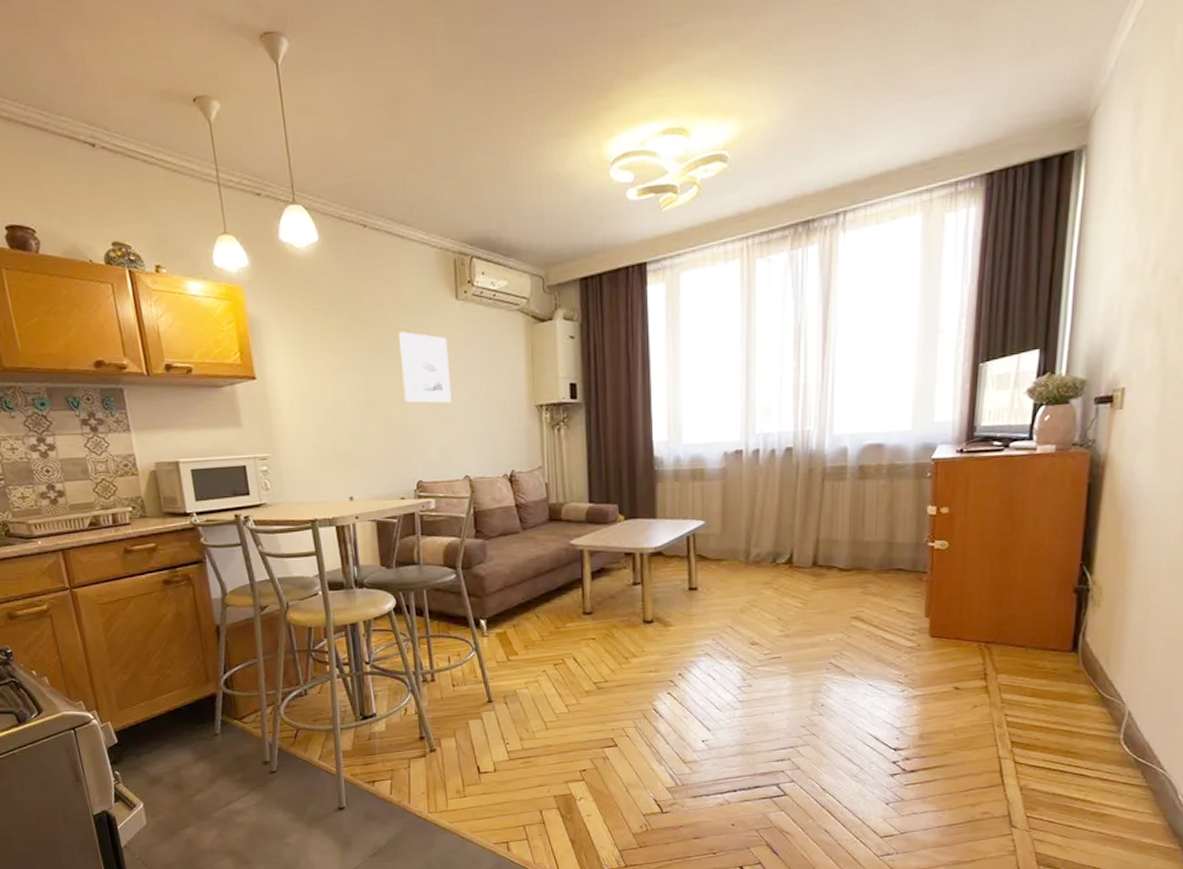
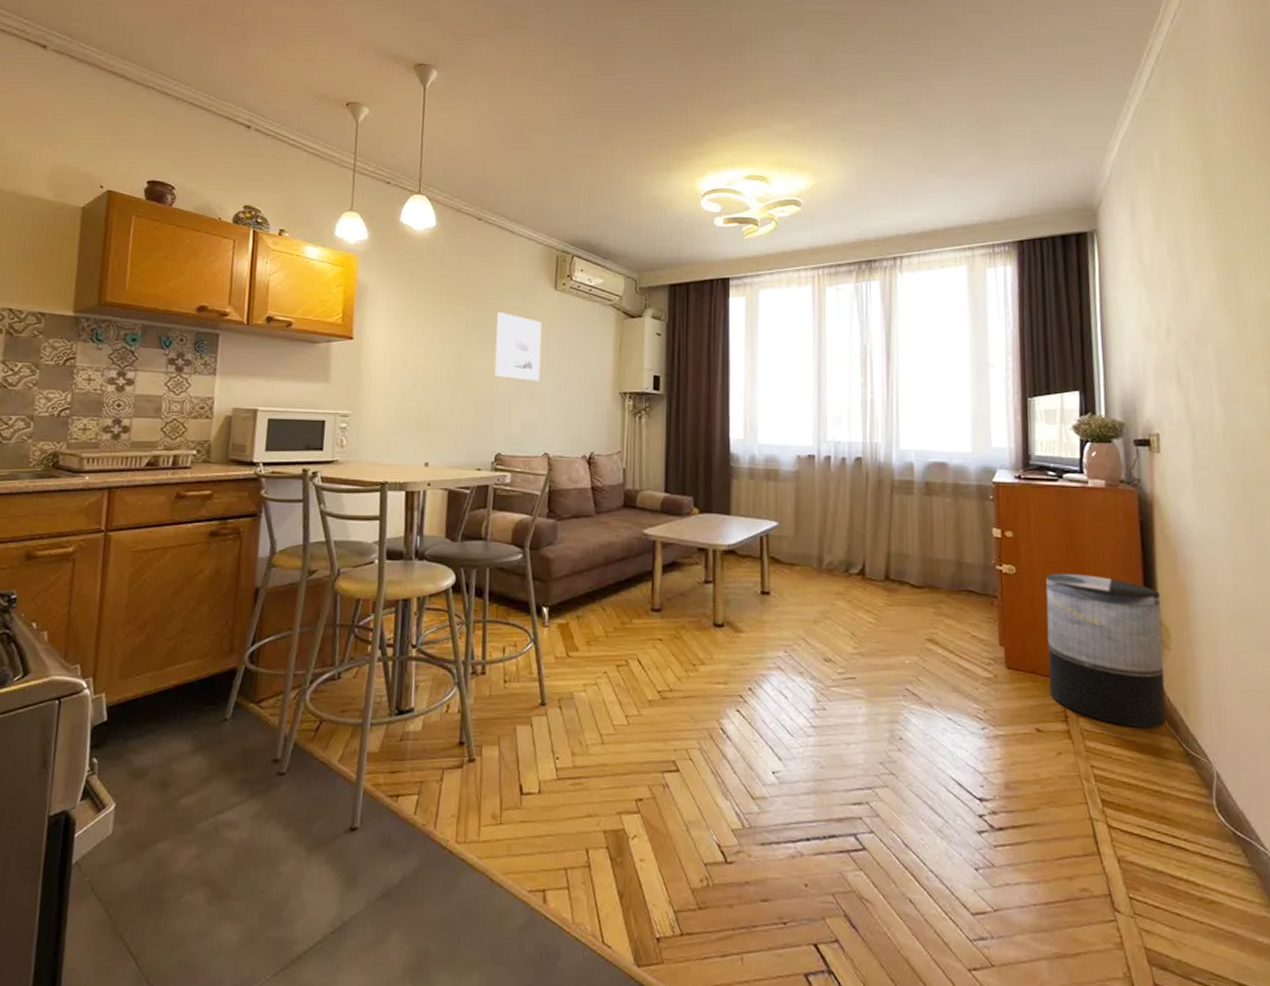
trash can: none [971,543,1099,679] -> present [1046,573,1167,728]

